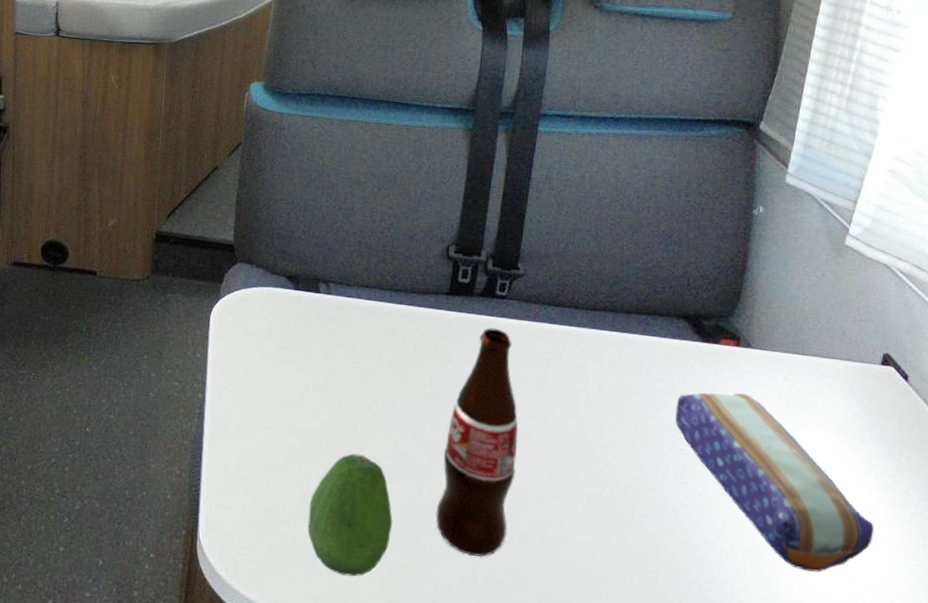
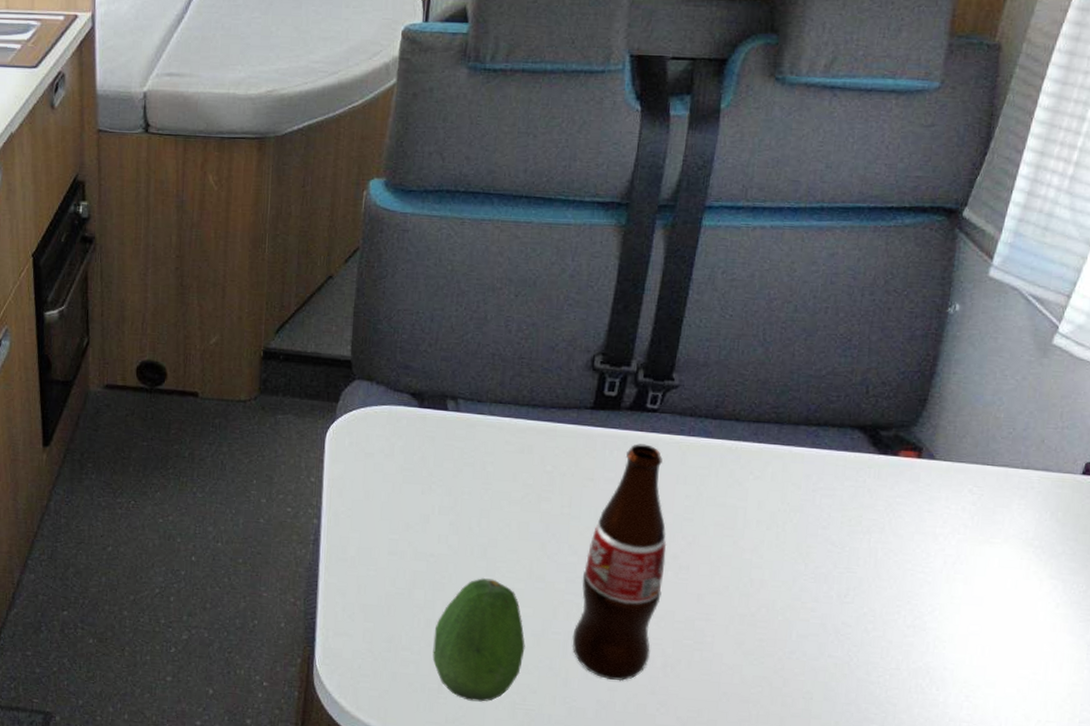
pencil case: present [676,392,874,572] -> none [843,508,1058,691]

